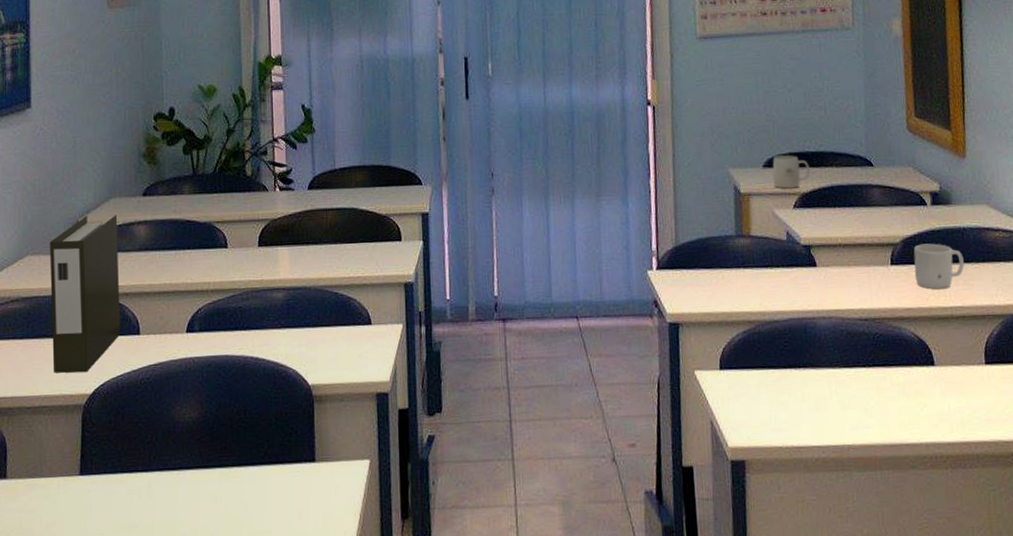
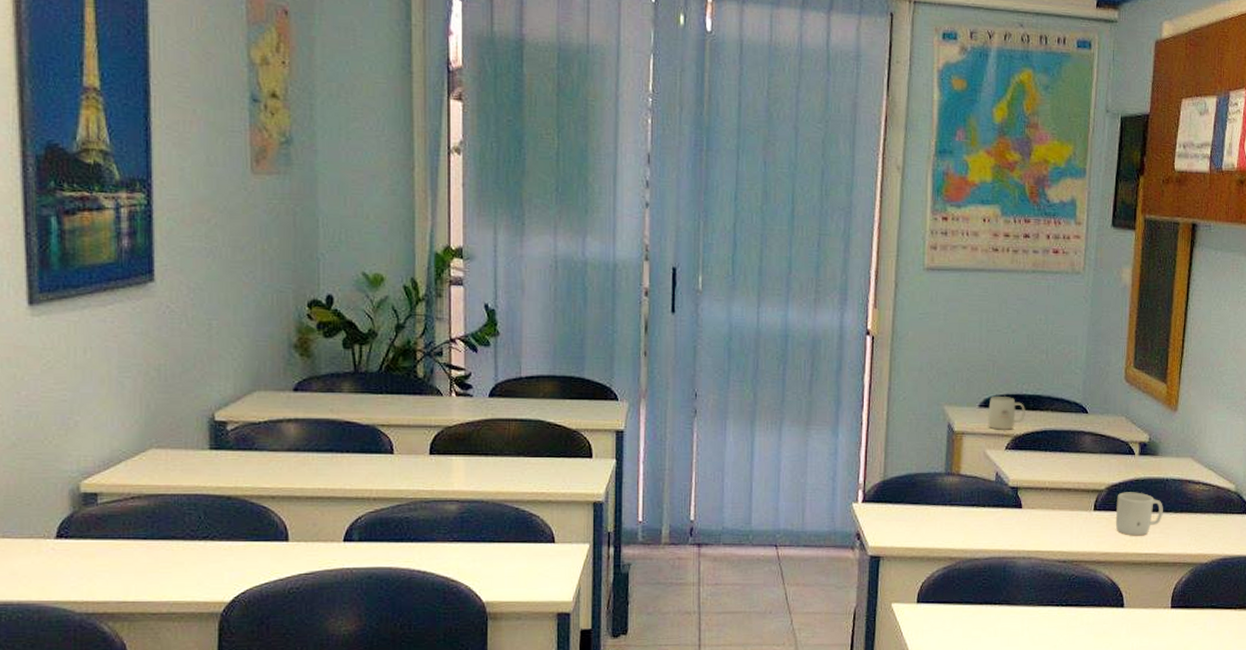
binder: present [49,215,121,373] -> none [178,408,266,579]

